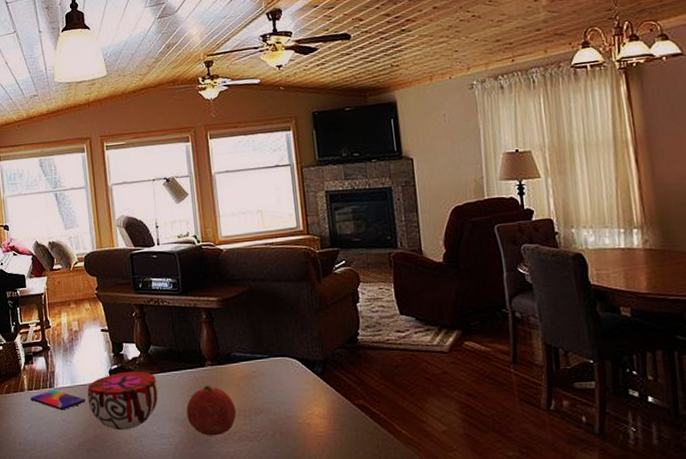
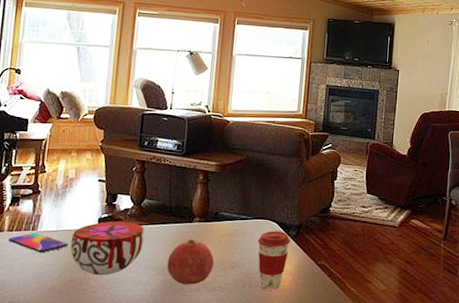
coffee cup: none [279,368,318,438] -> present [257,231,291,290]

